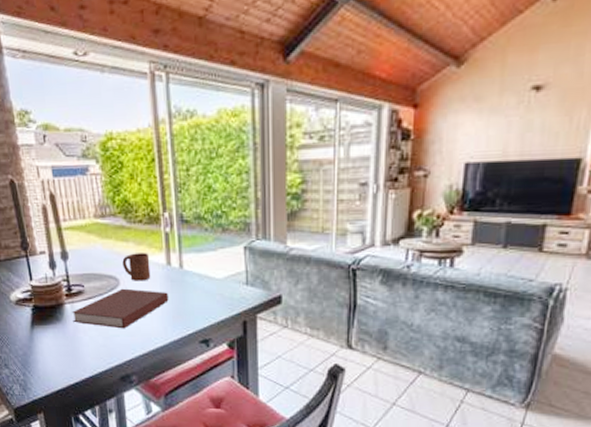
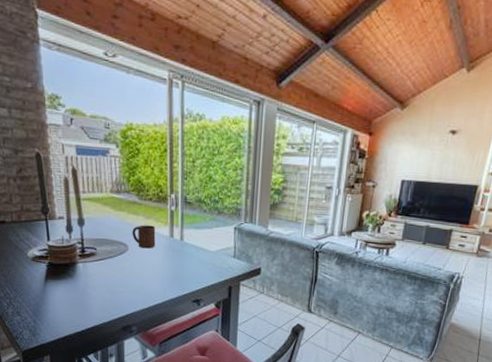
notebook: present [72,288,169,329] -> none [84,253,169,287]

